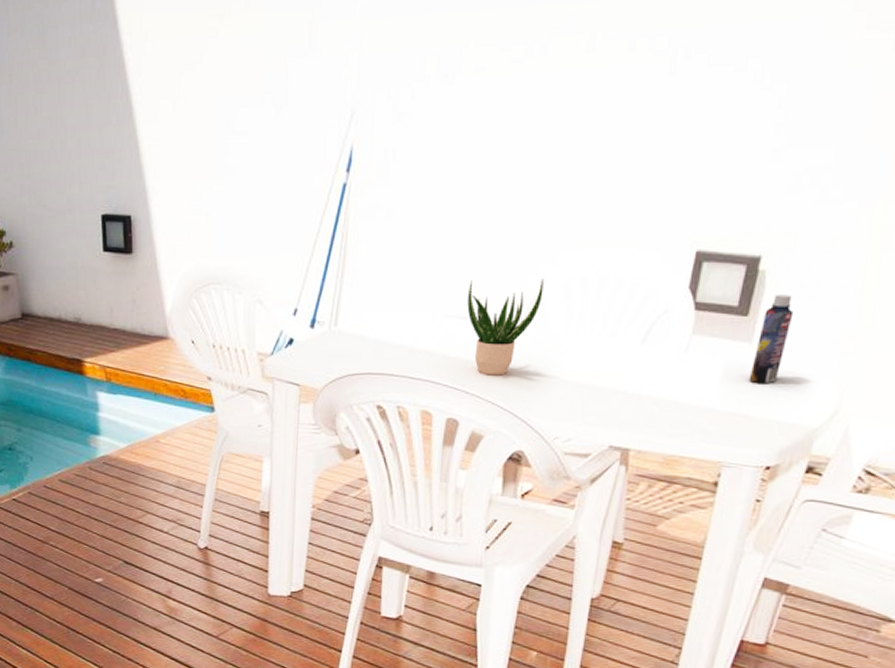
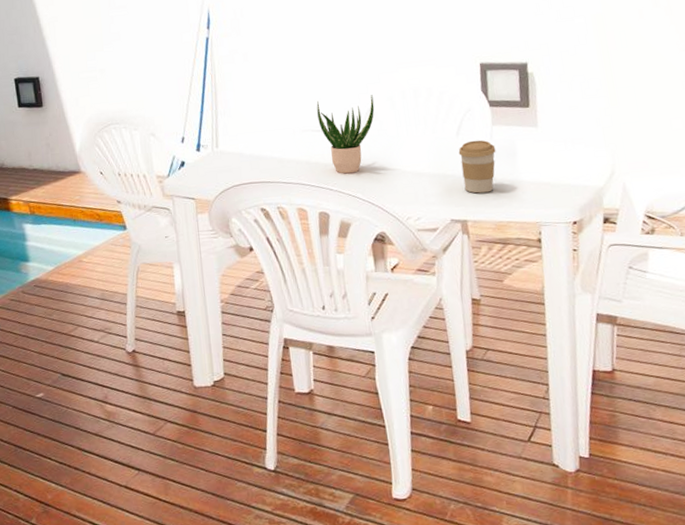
coffee cup: none [636,351,689,418] -> present [458,140,496,194]
bottle: present [748,295,794,384] -> none [541,88,563,158]

